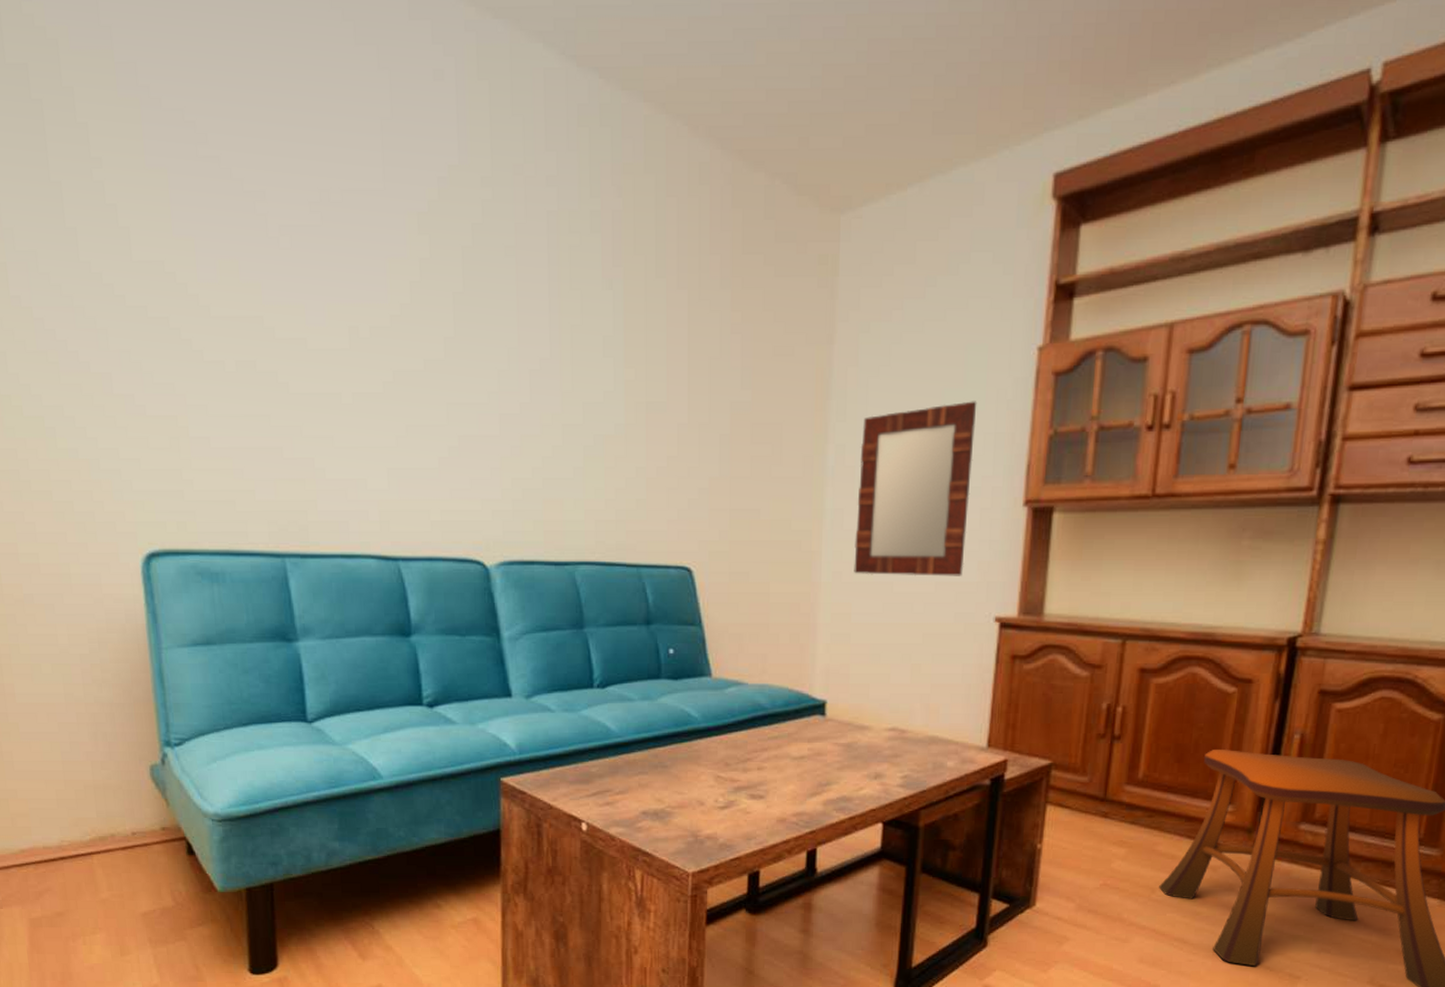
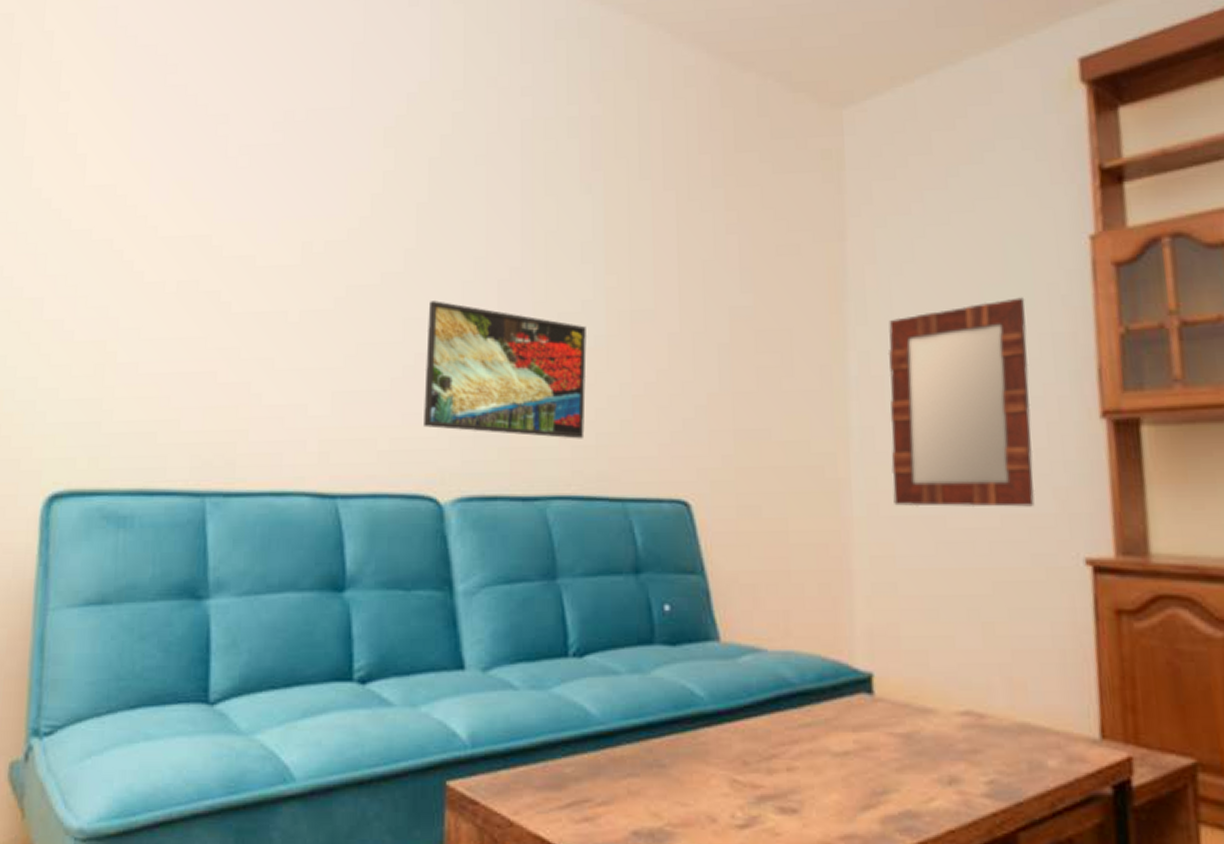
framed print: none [468,388,608,515] -> present [424,301,587,439]

